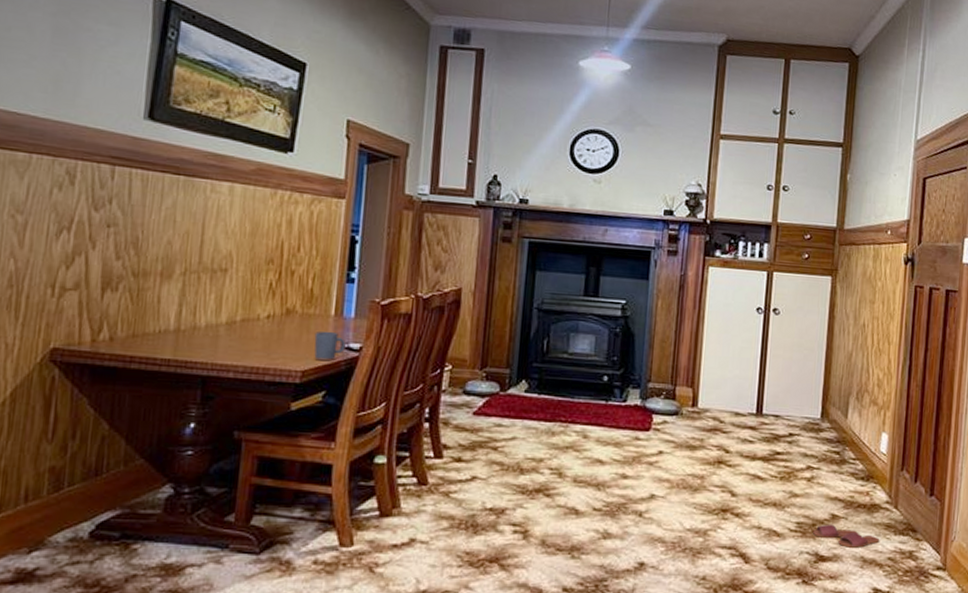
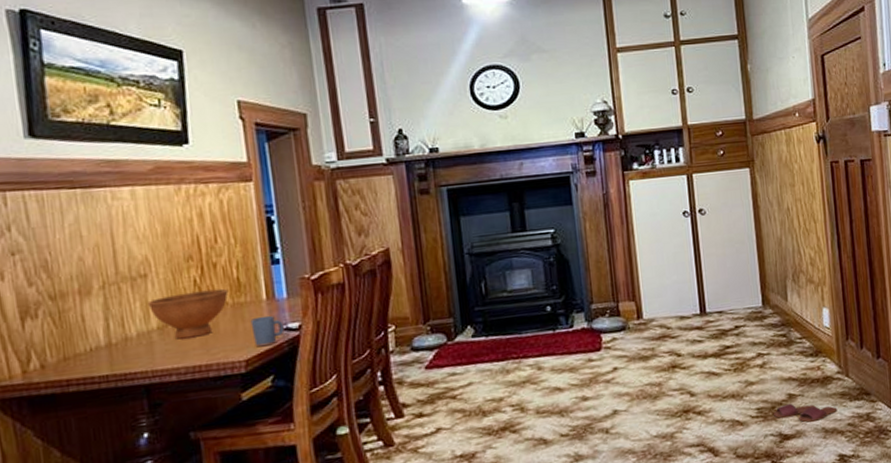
bowl: none [221,293,300,339] -> present [147,288,229,339]

